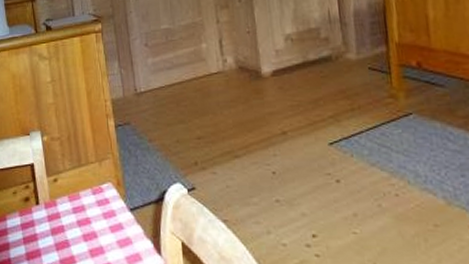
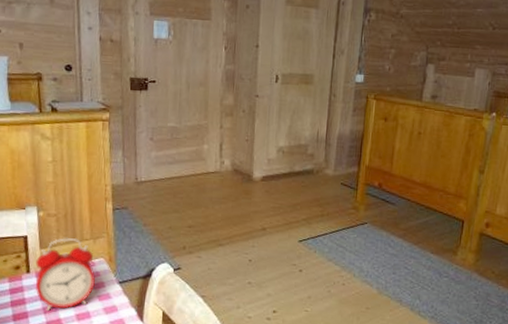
alarm clock: none [44,162,106,248] -> present [36,238,96,312]

